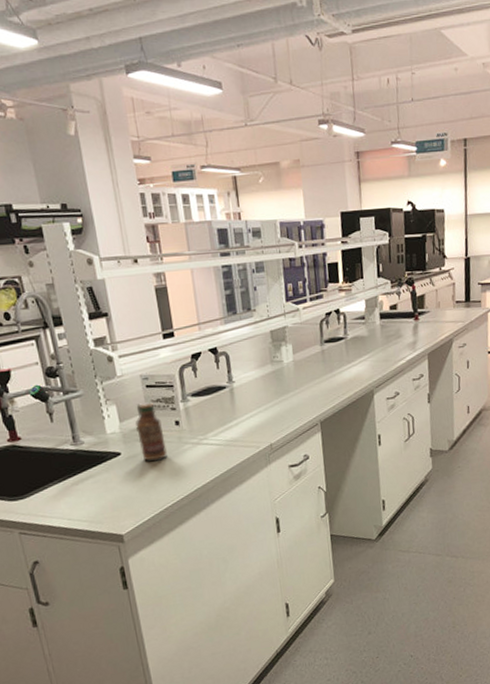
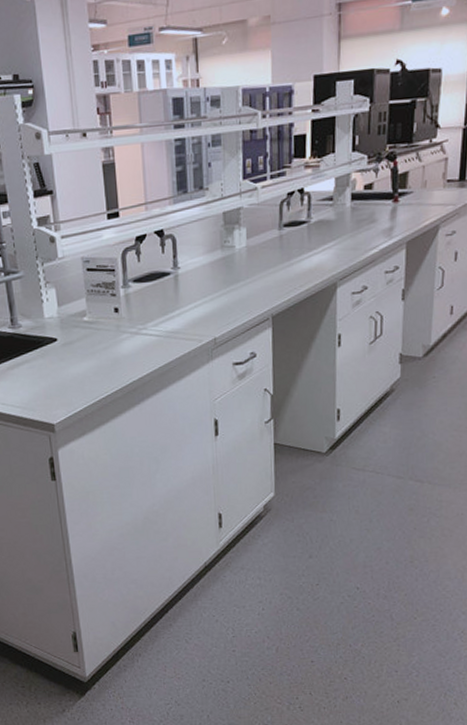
drink bottle: present [135,402,167,461] -> none [73,287,104,350]

